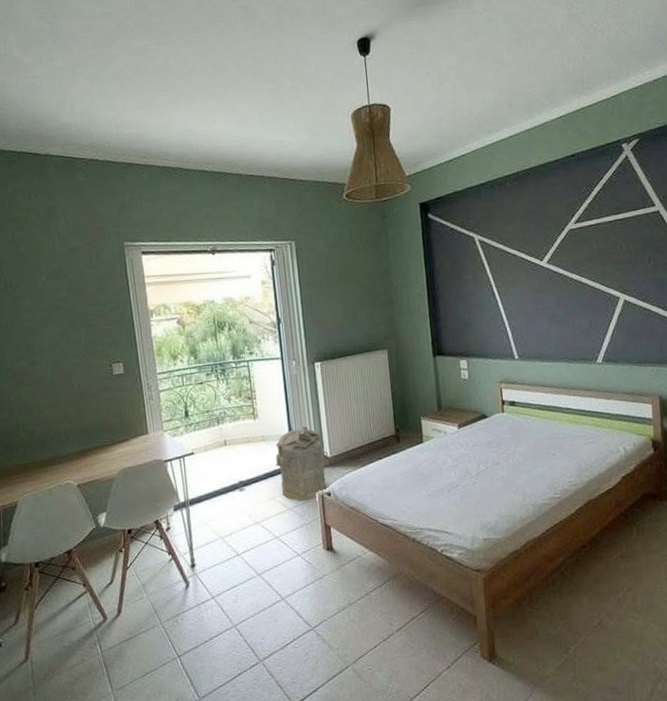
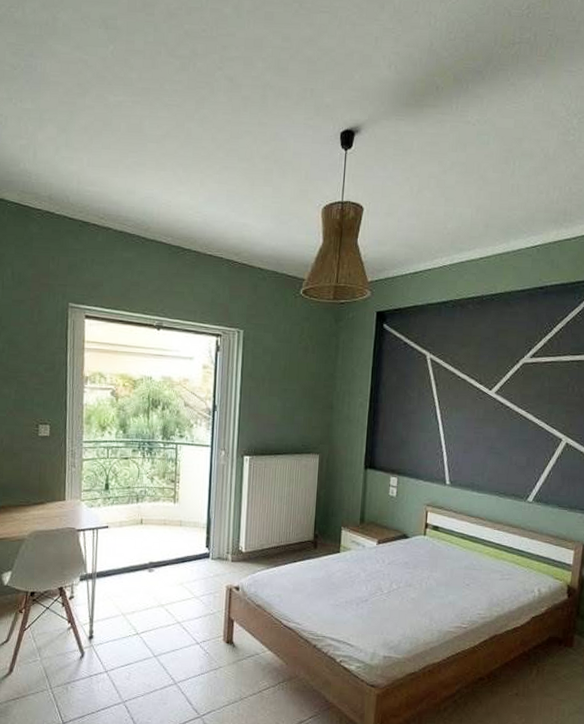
laundry hamper: present [275,426,326,502] -> none [188,518,239,592]

